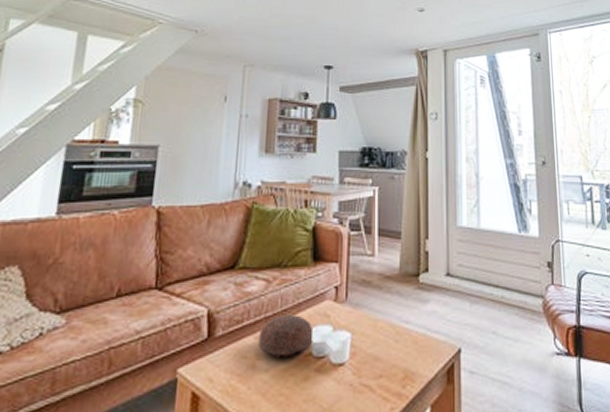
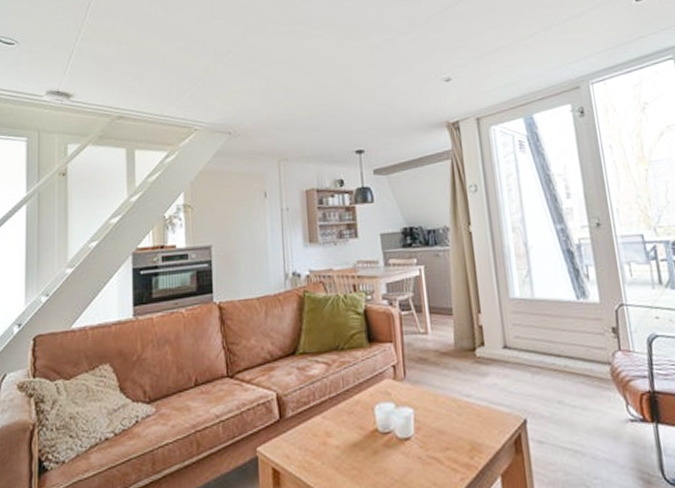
decorative bowl: present [258,315,314,358] -> none [325,394,378,435]

